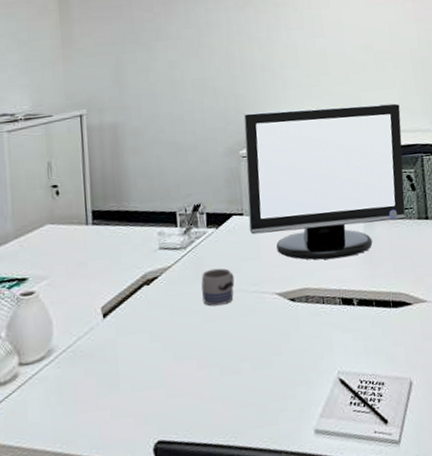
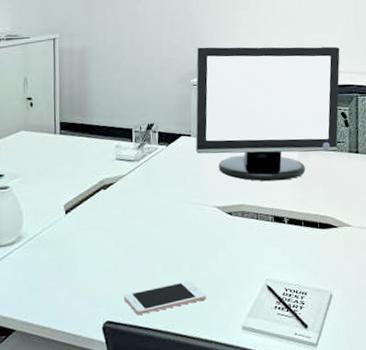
cell phone: none [177,382,273,429] -> present [124,280,207,315]
mug: present [201,268,235,306] -> none [151,180,180,213]

